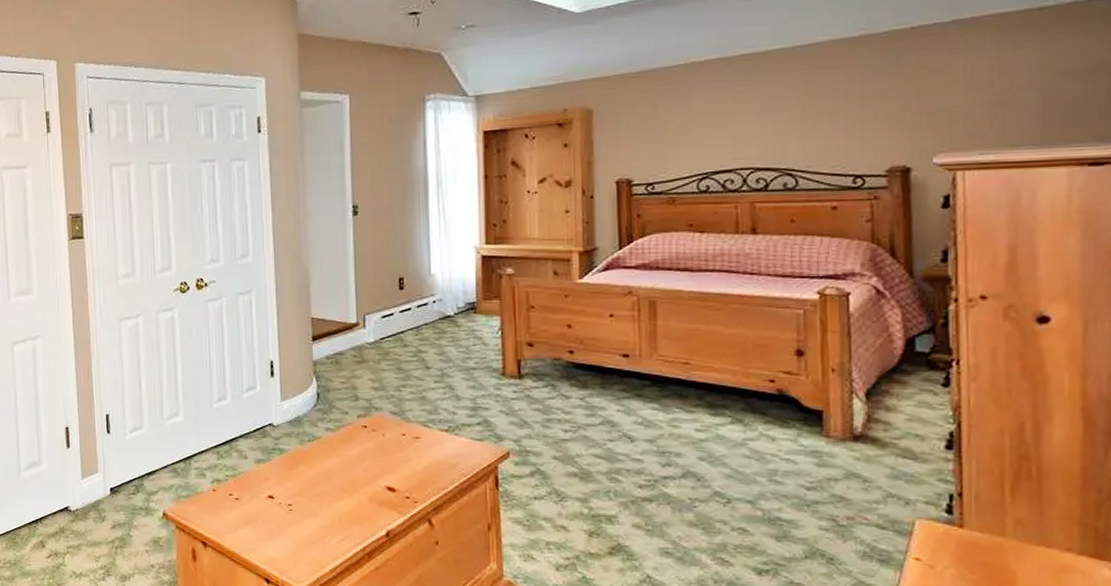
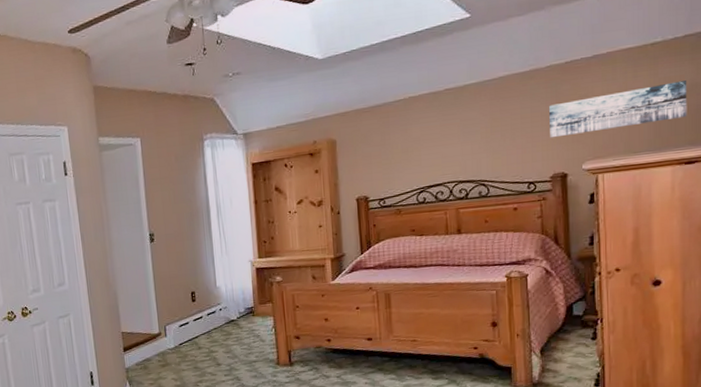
wall art: none [887,57,1093,122] -> present [549,80,687,138]

